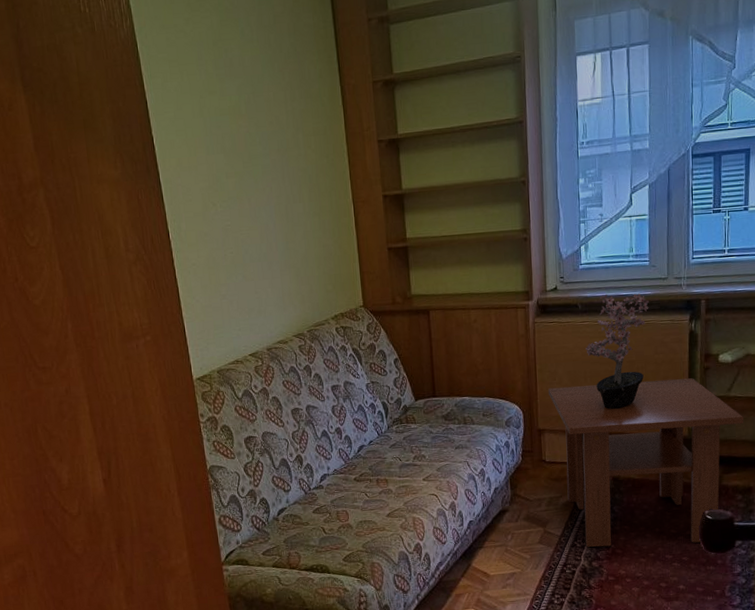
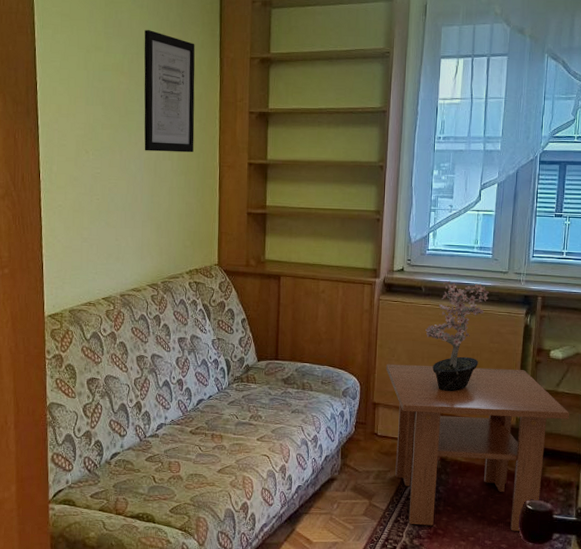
wall art: none [258,65,325,196] -> present [144,30,195,153]

